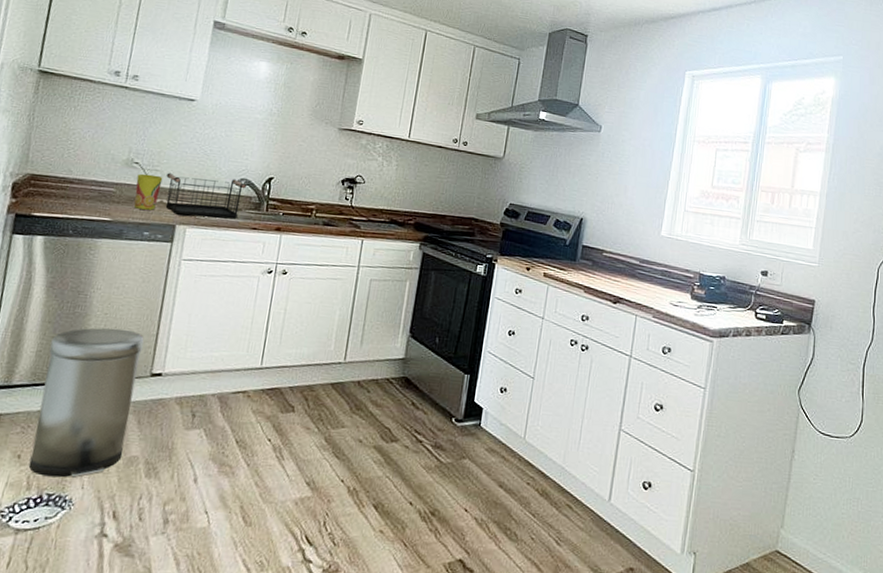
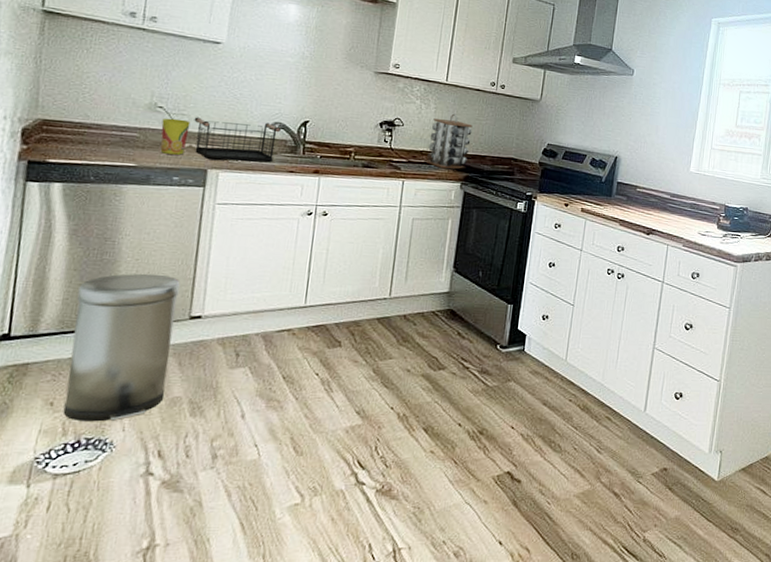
spice rack: none [386,171,434,230] -> present [426,113,473,170]

